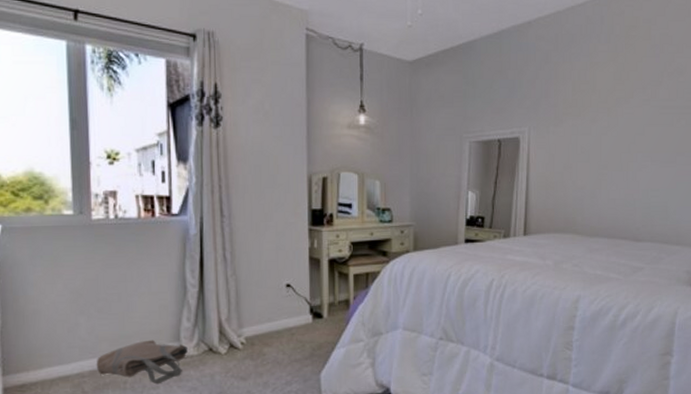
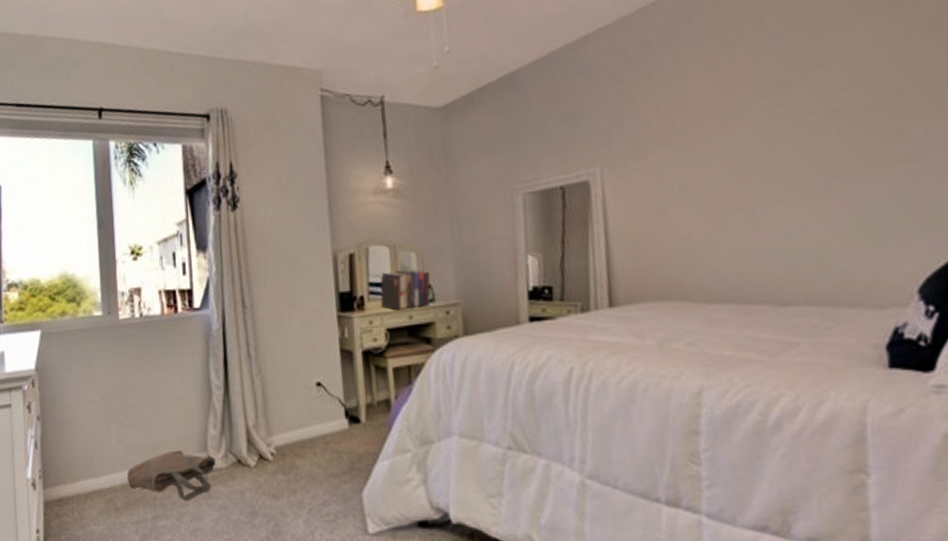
books: none [347,194,391,228] -> present [380,269,431,311]

